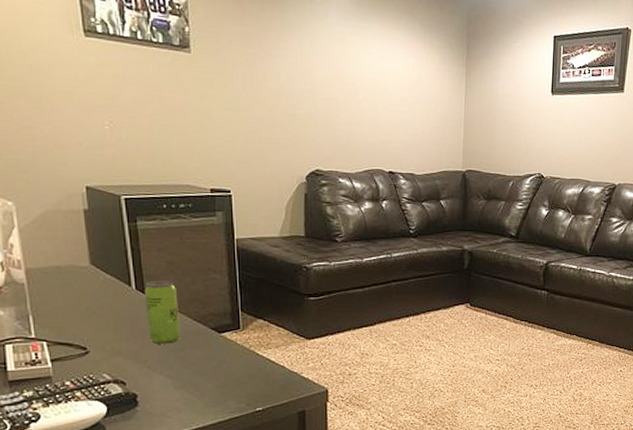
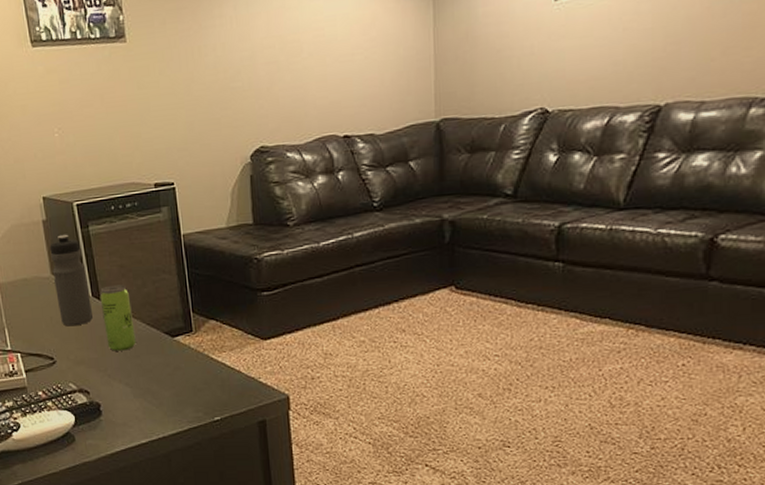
water bottle: none [90,226,136,317] -> present [49,234,94,327]

